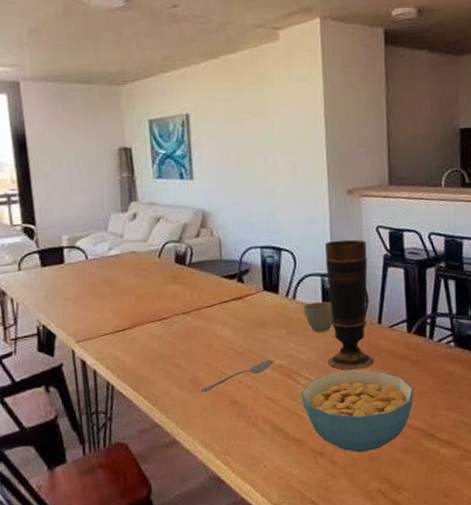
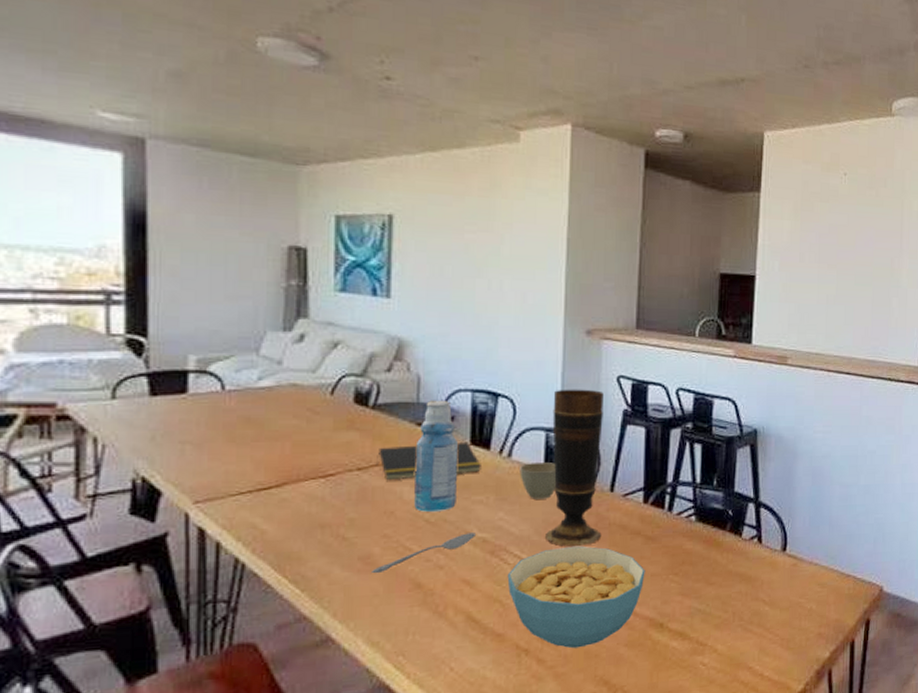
notepad: none [195,289,273,321] -> present [377,443,481,481]
bottle: none [222,256,257,345] -> present [414,400,459,512]

